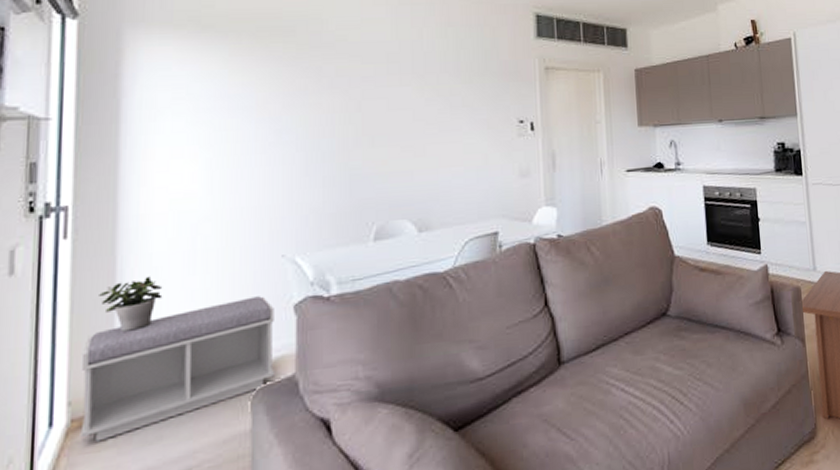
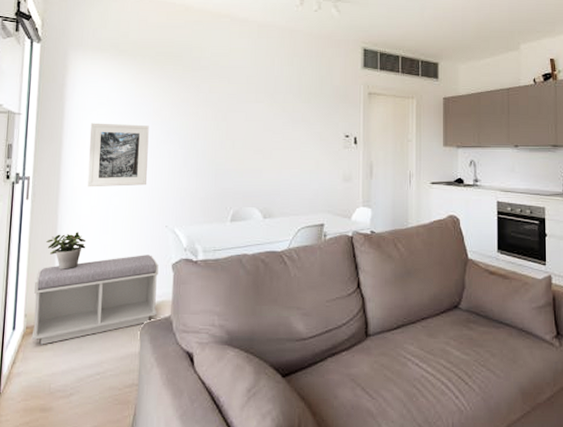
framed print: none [161,123,251,214] -> present [87,123,149,188]

